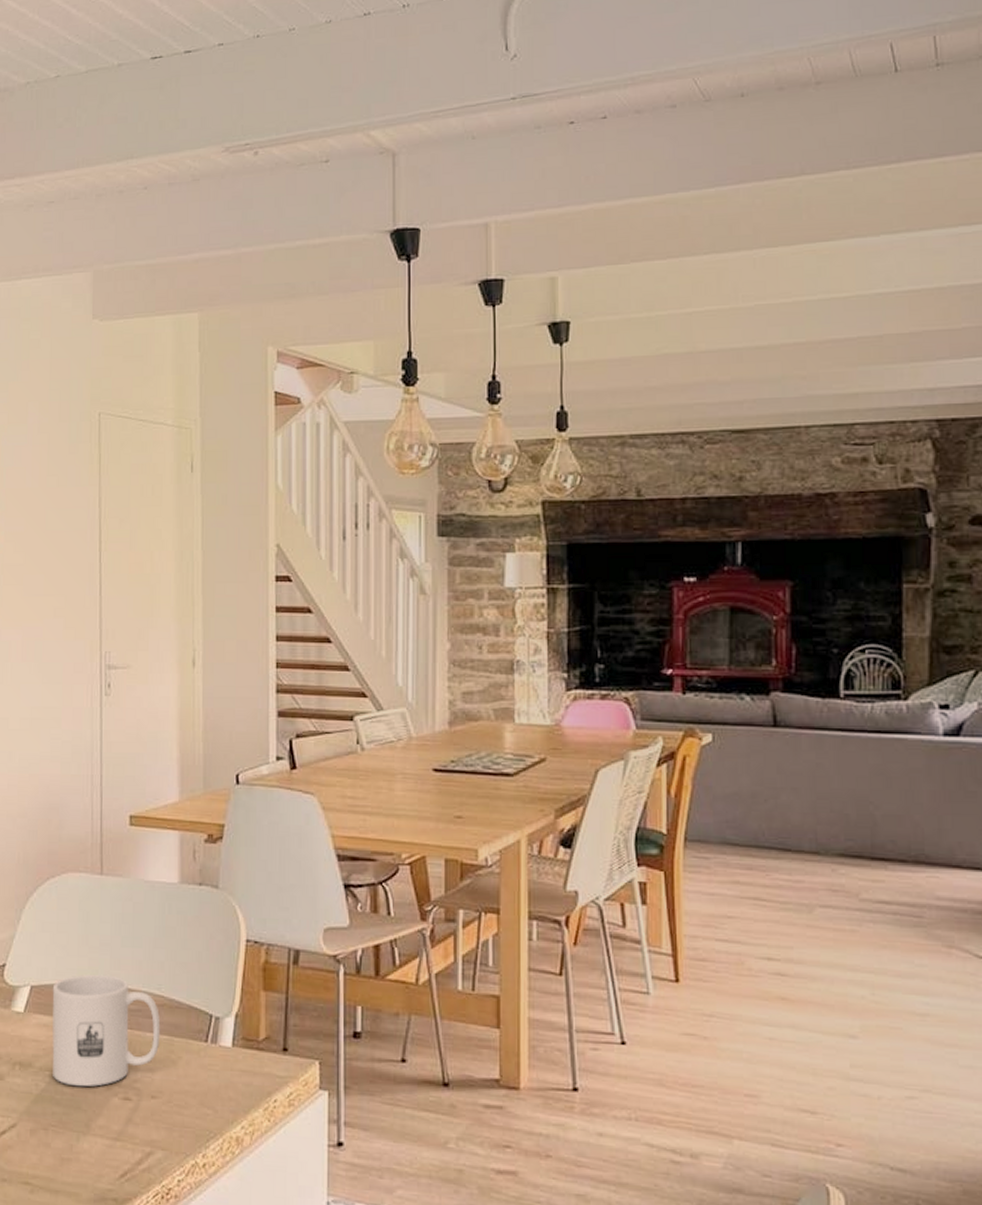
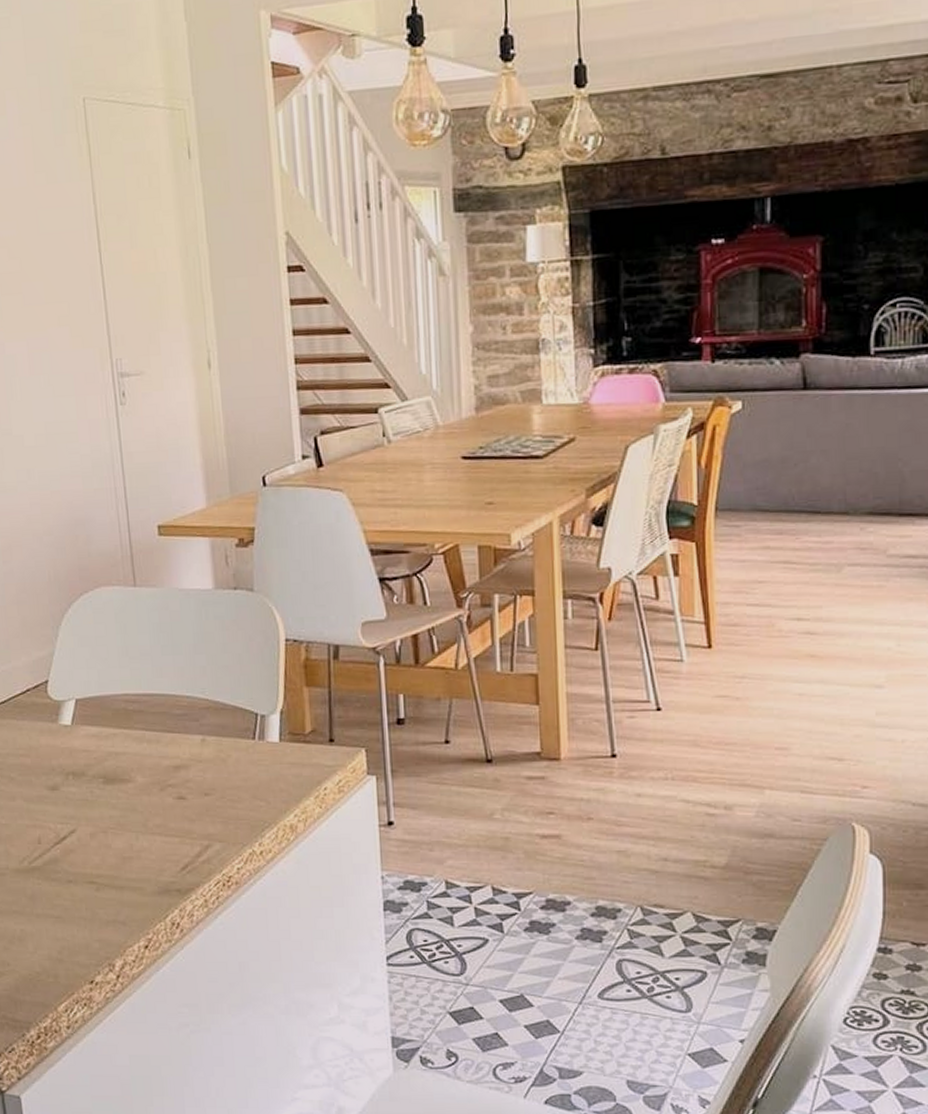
mug: present [52,974,161,1087] -> none [97,683,209,791]

